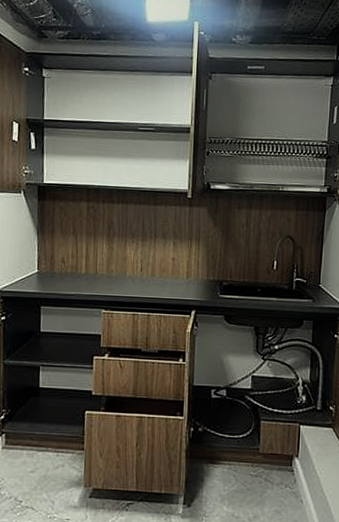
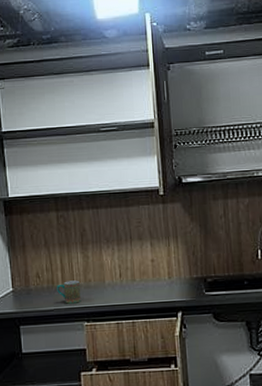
mug: none [80,269,103,291] -> present [57,280,82,304]

